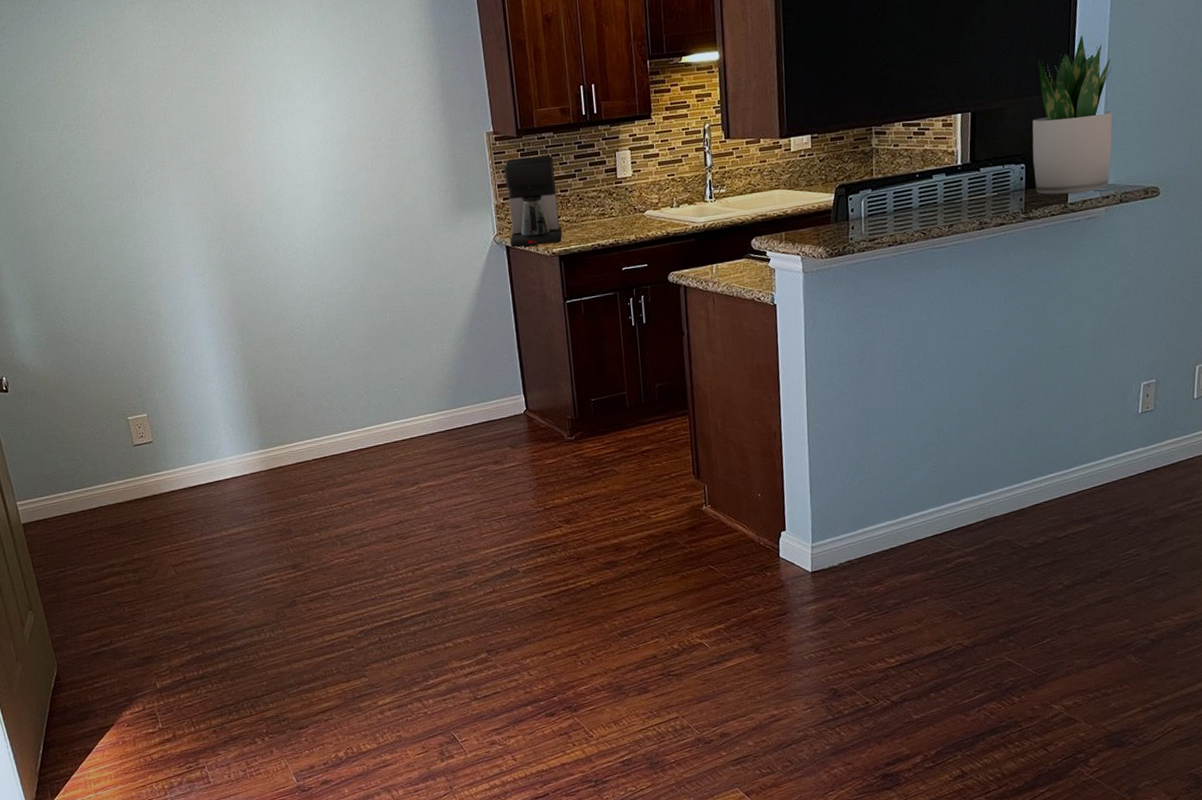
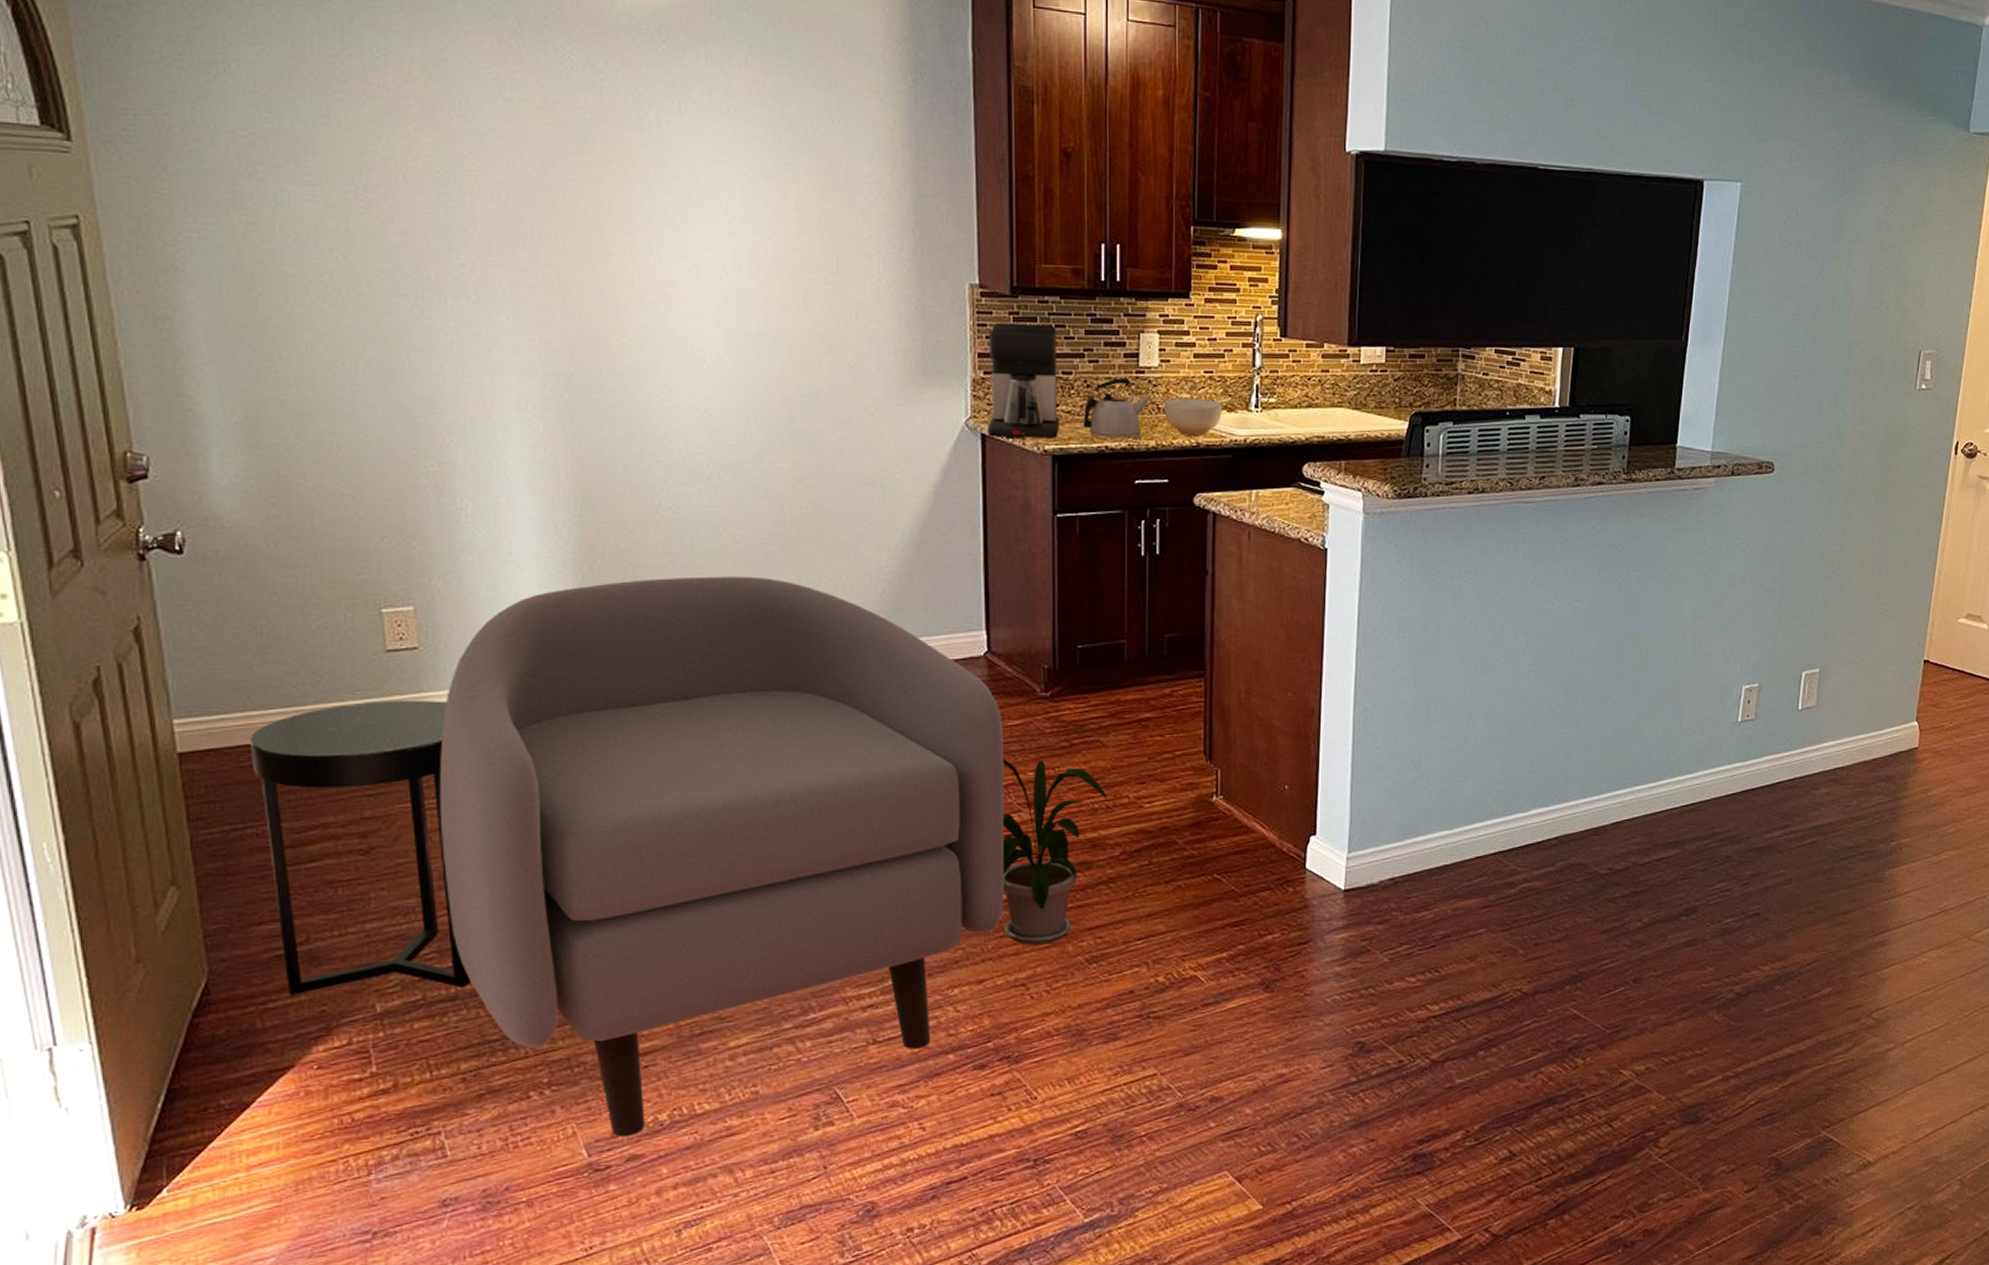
side table: none [61,476,211,678] -> present [249,699,470,995]
armchair: none [173,370,556,768] -> present [439,576,1005,1137]
house plant: none [545,487,624,625] -> present [1002,757,1108,945]
kettle: none [579,188,629,239] -> present [1082,377,1151,440]
bowl: none [638,196,685,228] -> present [1163,397,1223,436]
planter: present [1032,35,1113,195] -> none [1639,278,1731,459]

